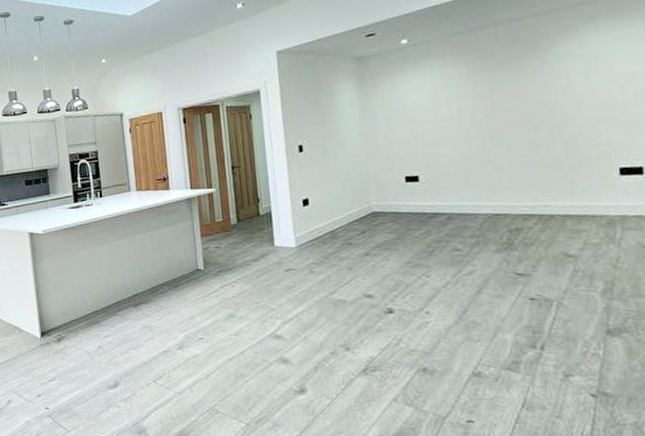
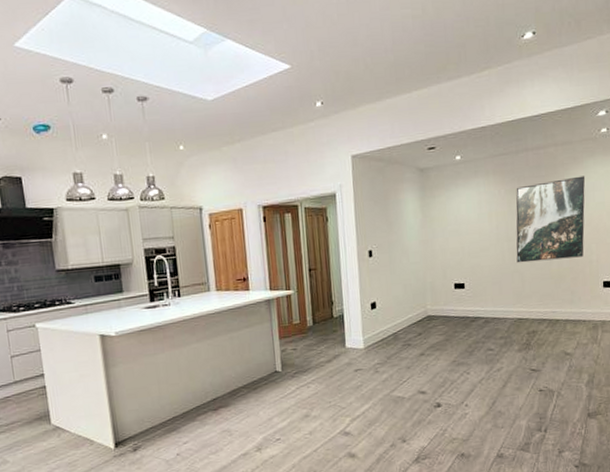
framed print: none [482,45,587,151] -> present [516,176,586,263]

